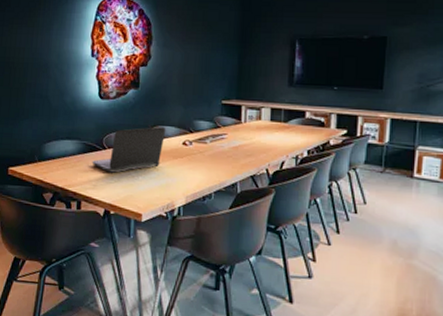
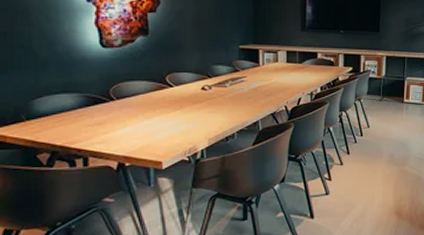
laptop computer: present [92,127,166,173] -> none [98,74,183,124]

